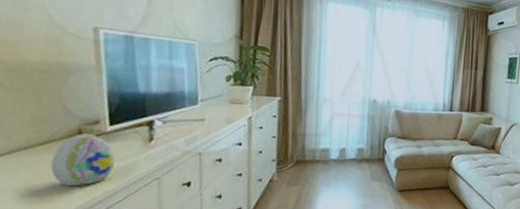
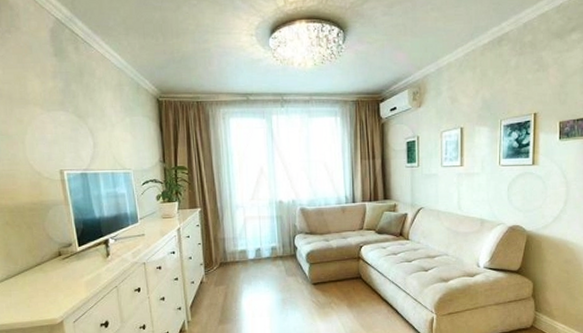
decorative egg: present [51,133,116,187] -> none [44,255,86,297]

